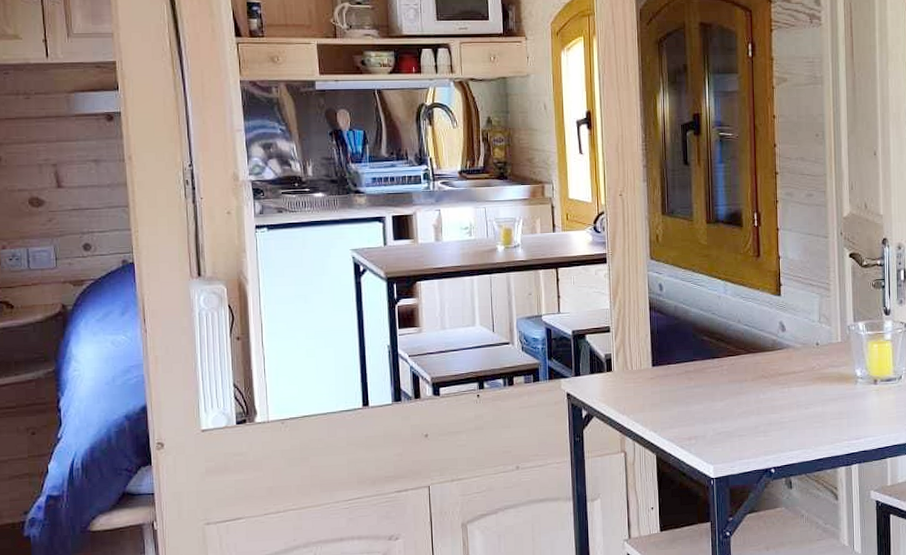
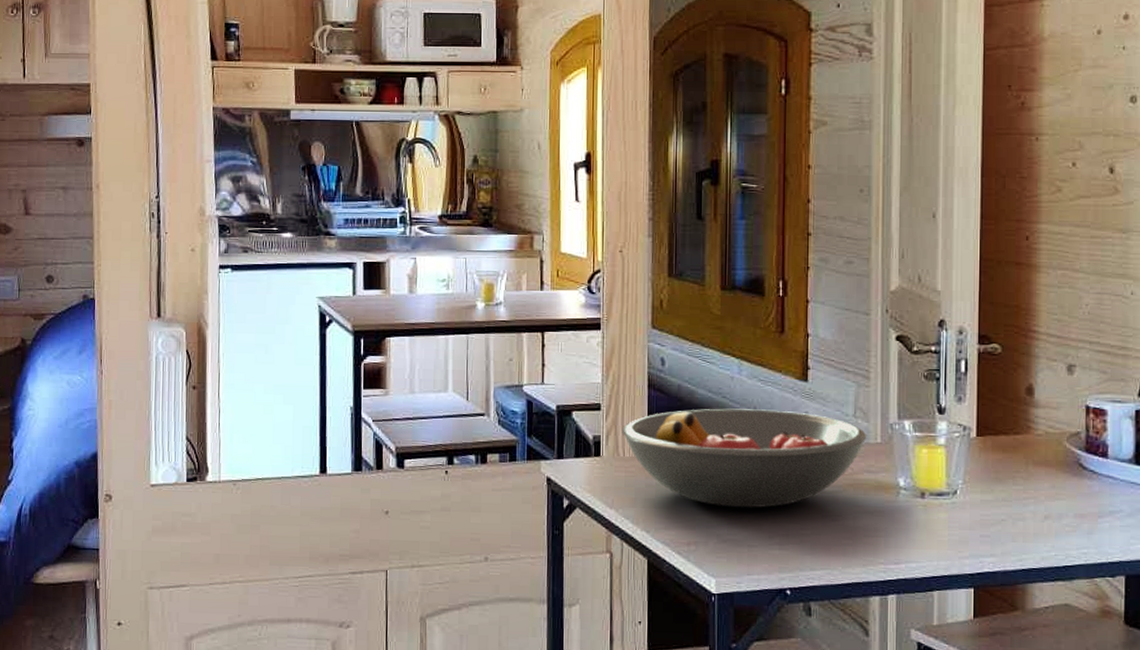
fruit bowl: none [629,321,830,405] -> present [622,408,867,508]

